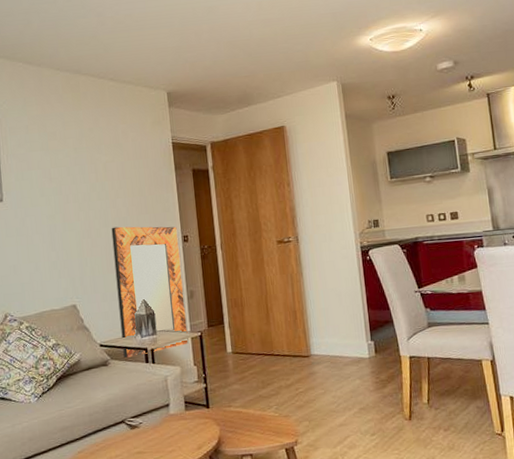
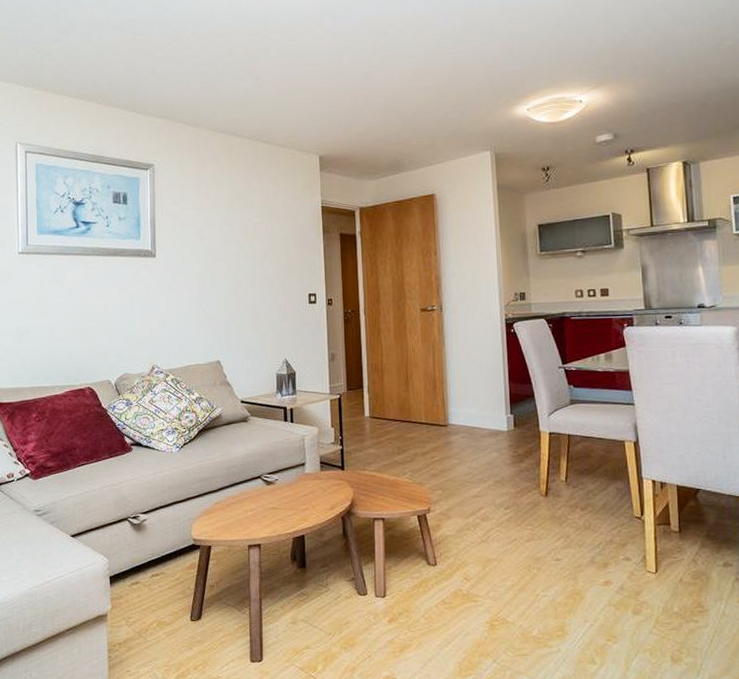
home mirror: present [111,226,189,358] -> none [258,287,327,416]

